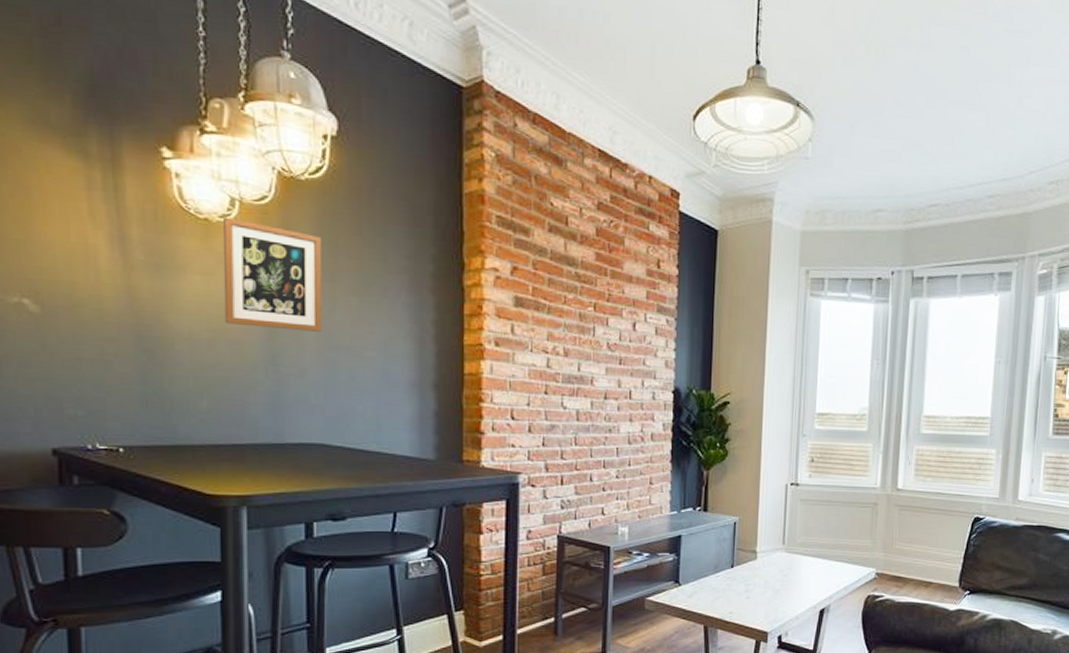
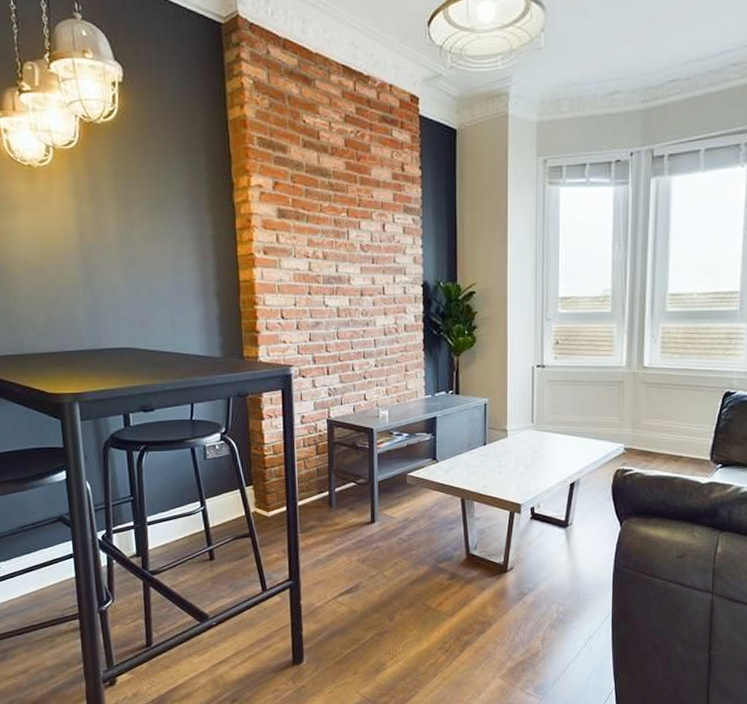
picture frame: present [222,217,323,332] -> none [42,162,124,253]

